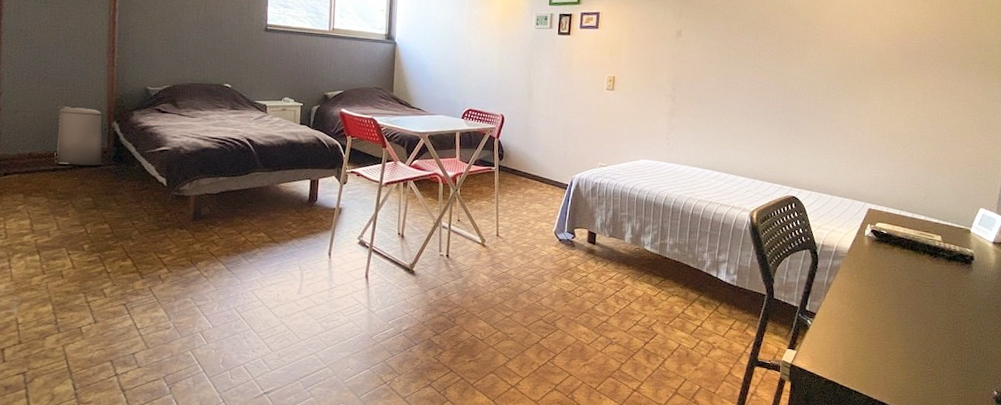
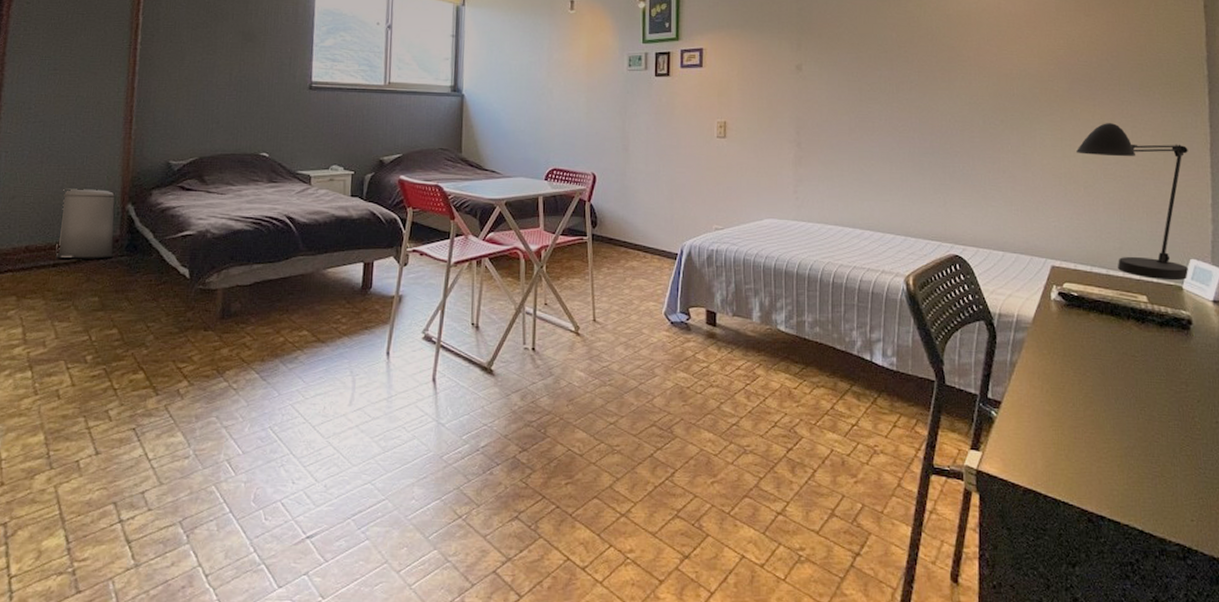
desk lamp: none [901,93,992,225] -> present [1076,123,1188,281]

